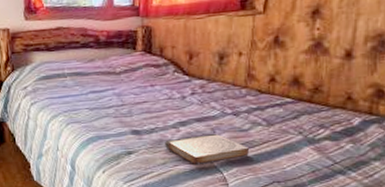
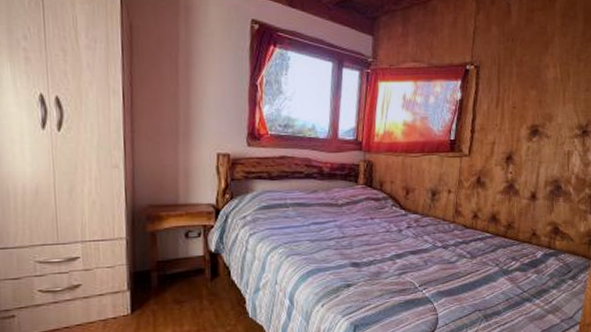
book: present [165,133,249,164] -> none [382,265,455,296]

